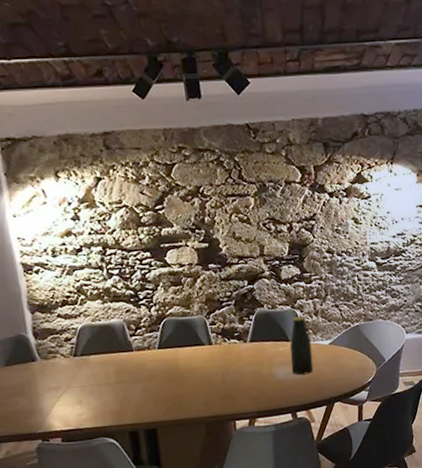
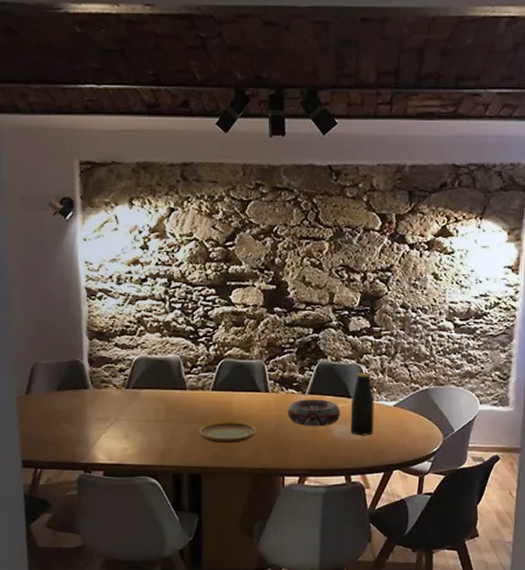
plate: none [149,375,205,398] -> present [199,422,257,444]
decorative bowl: none [232,345,281,372] -> present [288,399,340,427]

